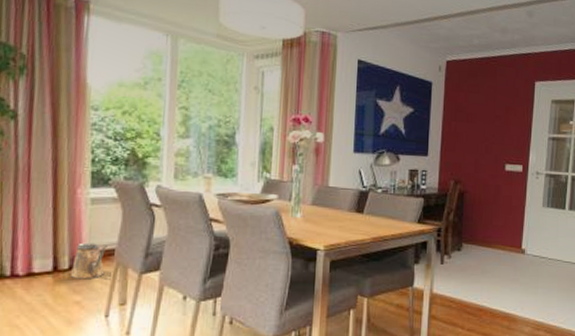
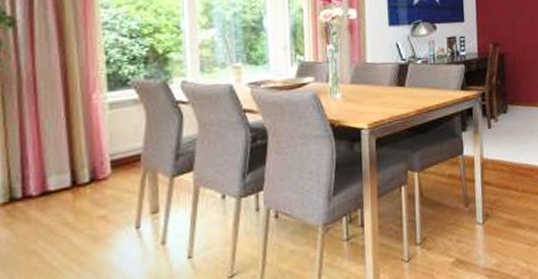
watering can: present [71,242,108,279] -> none [93,150,132,192]

